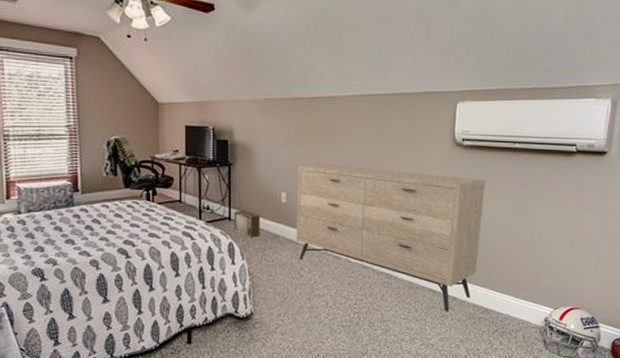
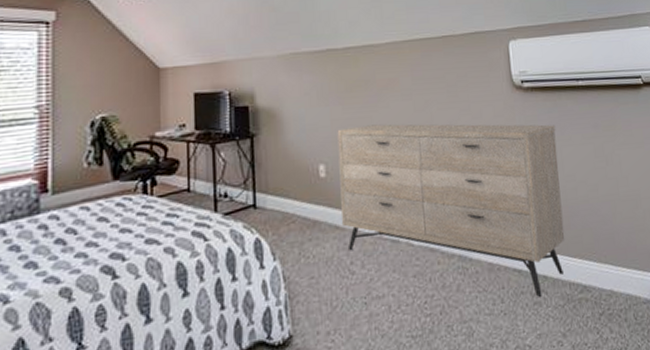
speaker: present [233,210,261,237] -> none [260,192,295,228]

